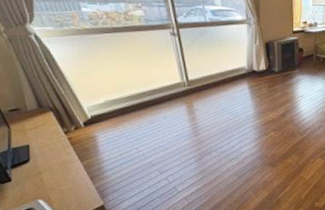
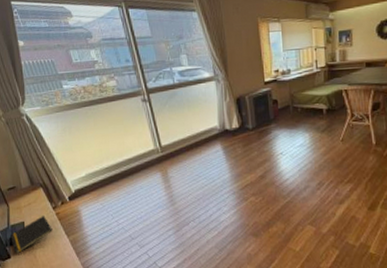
notepad: none [11,140,63,178] -> present [10,216,53,254]

